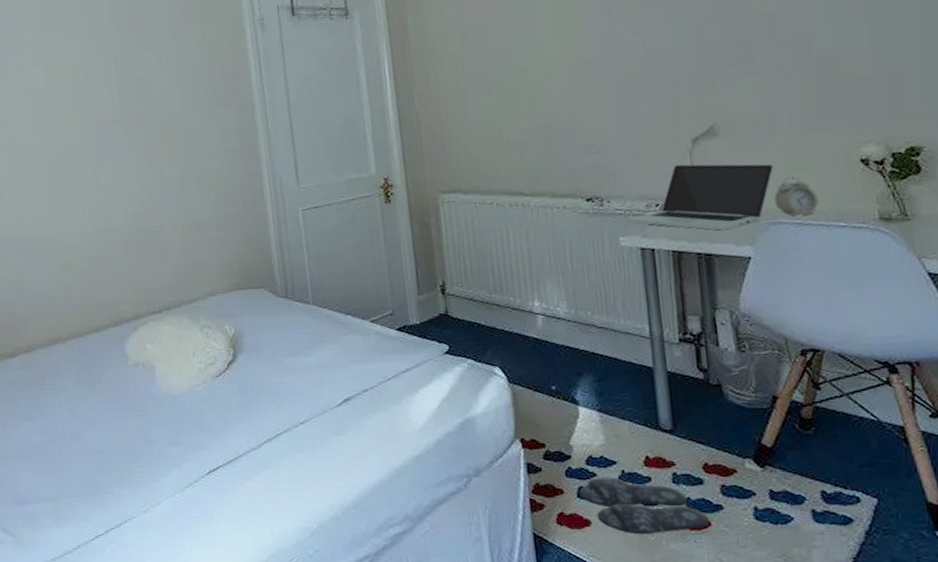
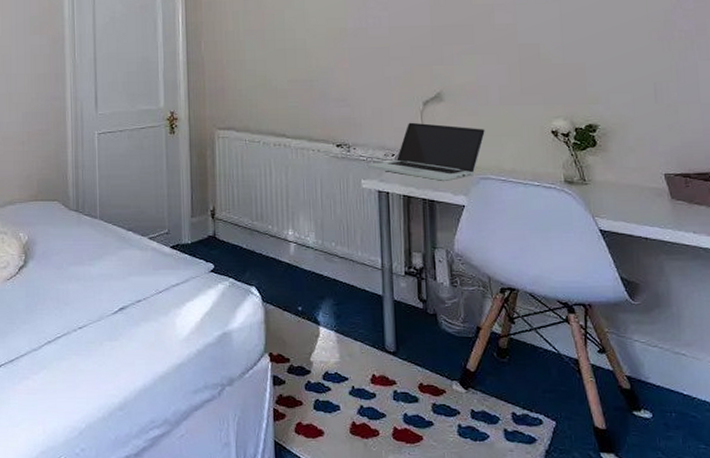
slippers: present [580,477,710,533] -> none [316,392,422,445]
alarm clock: present [774,176,818,216] -> none [485,140,518,173]

